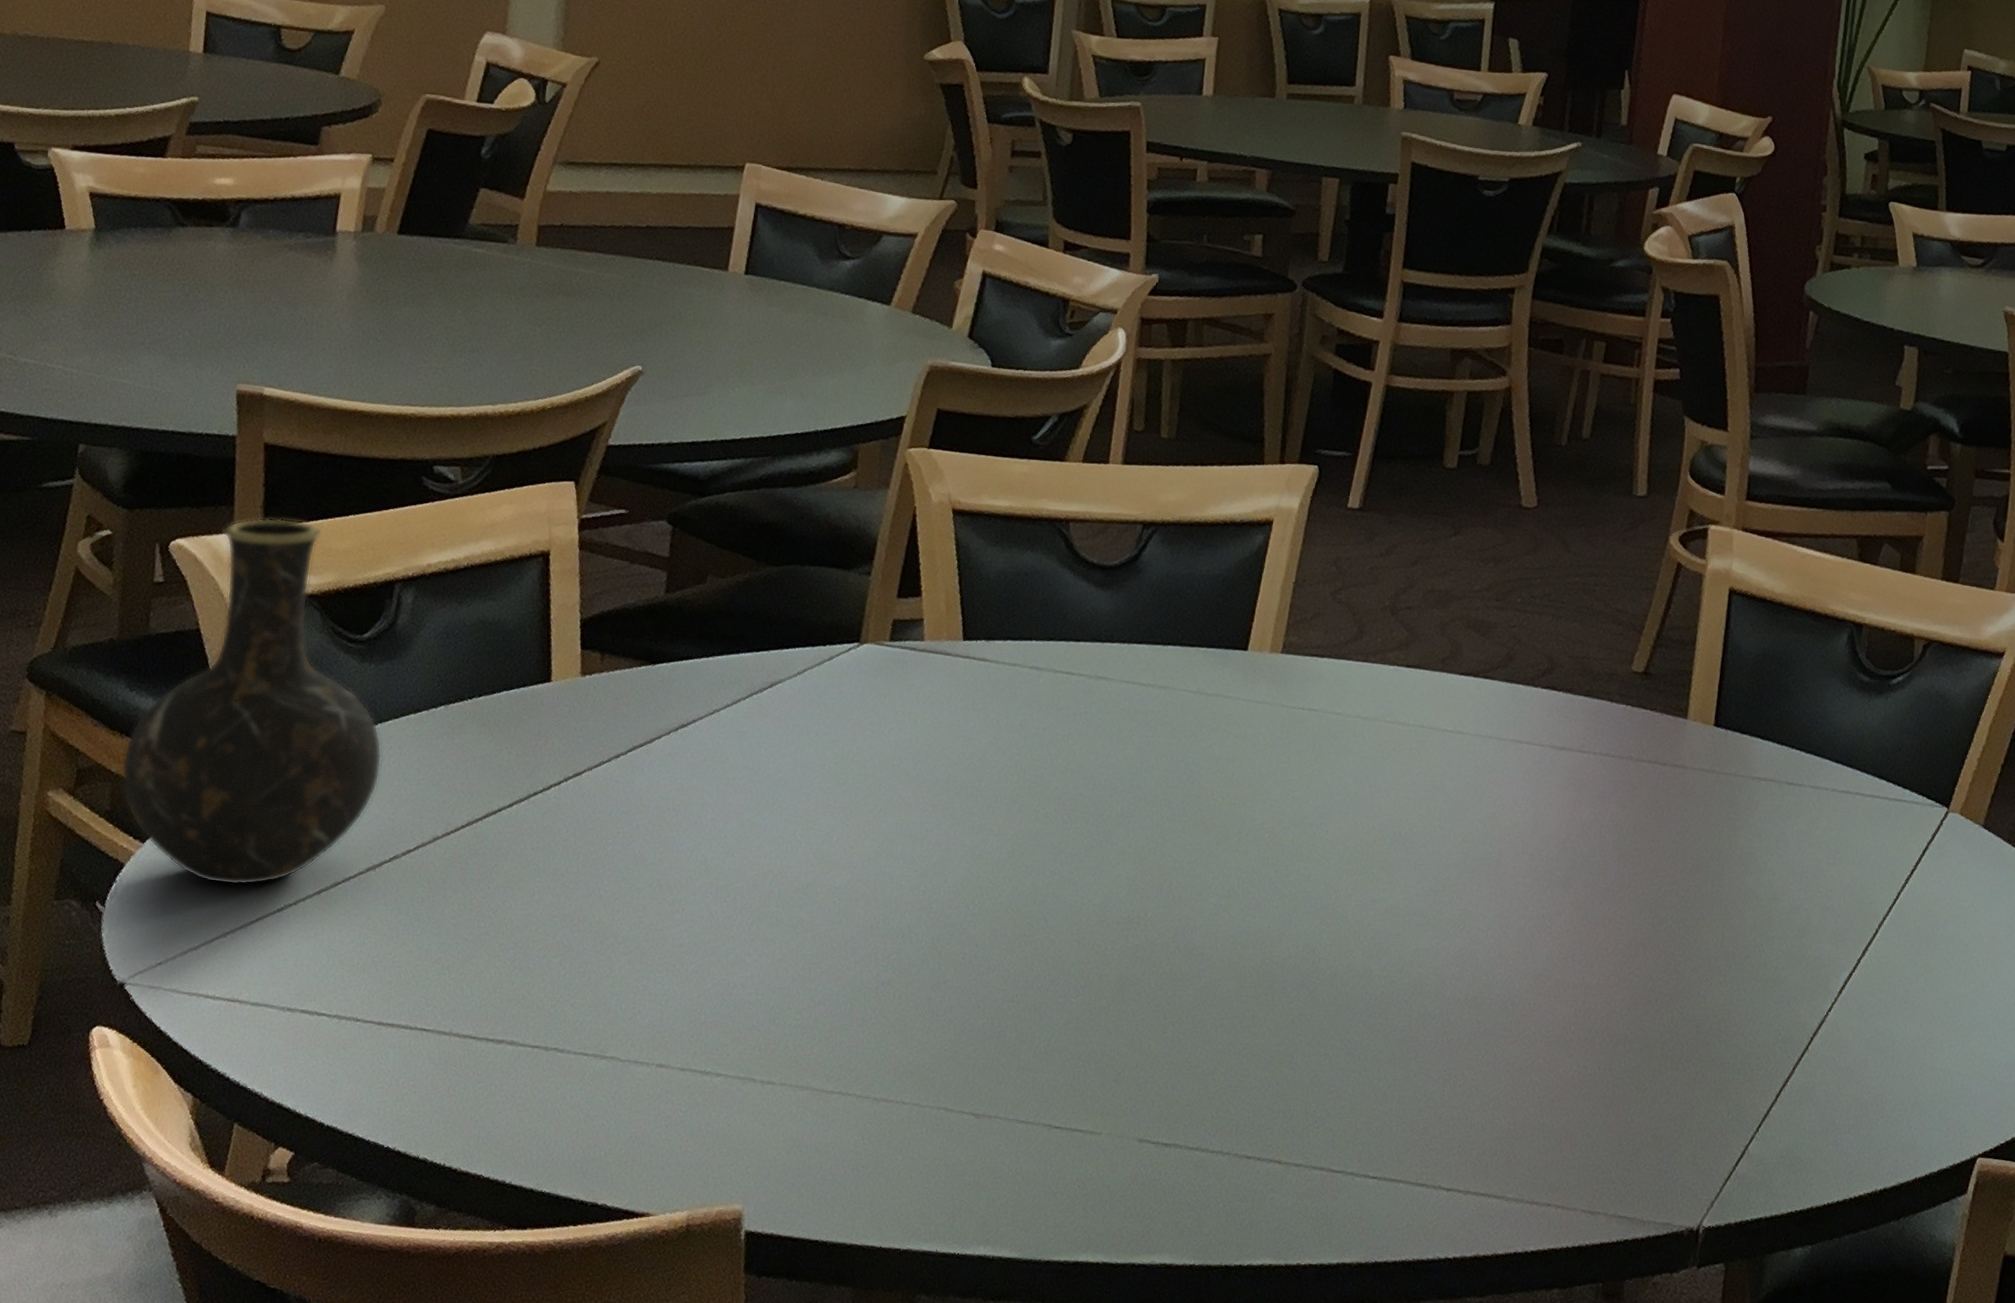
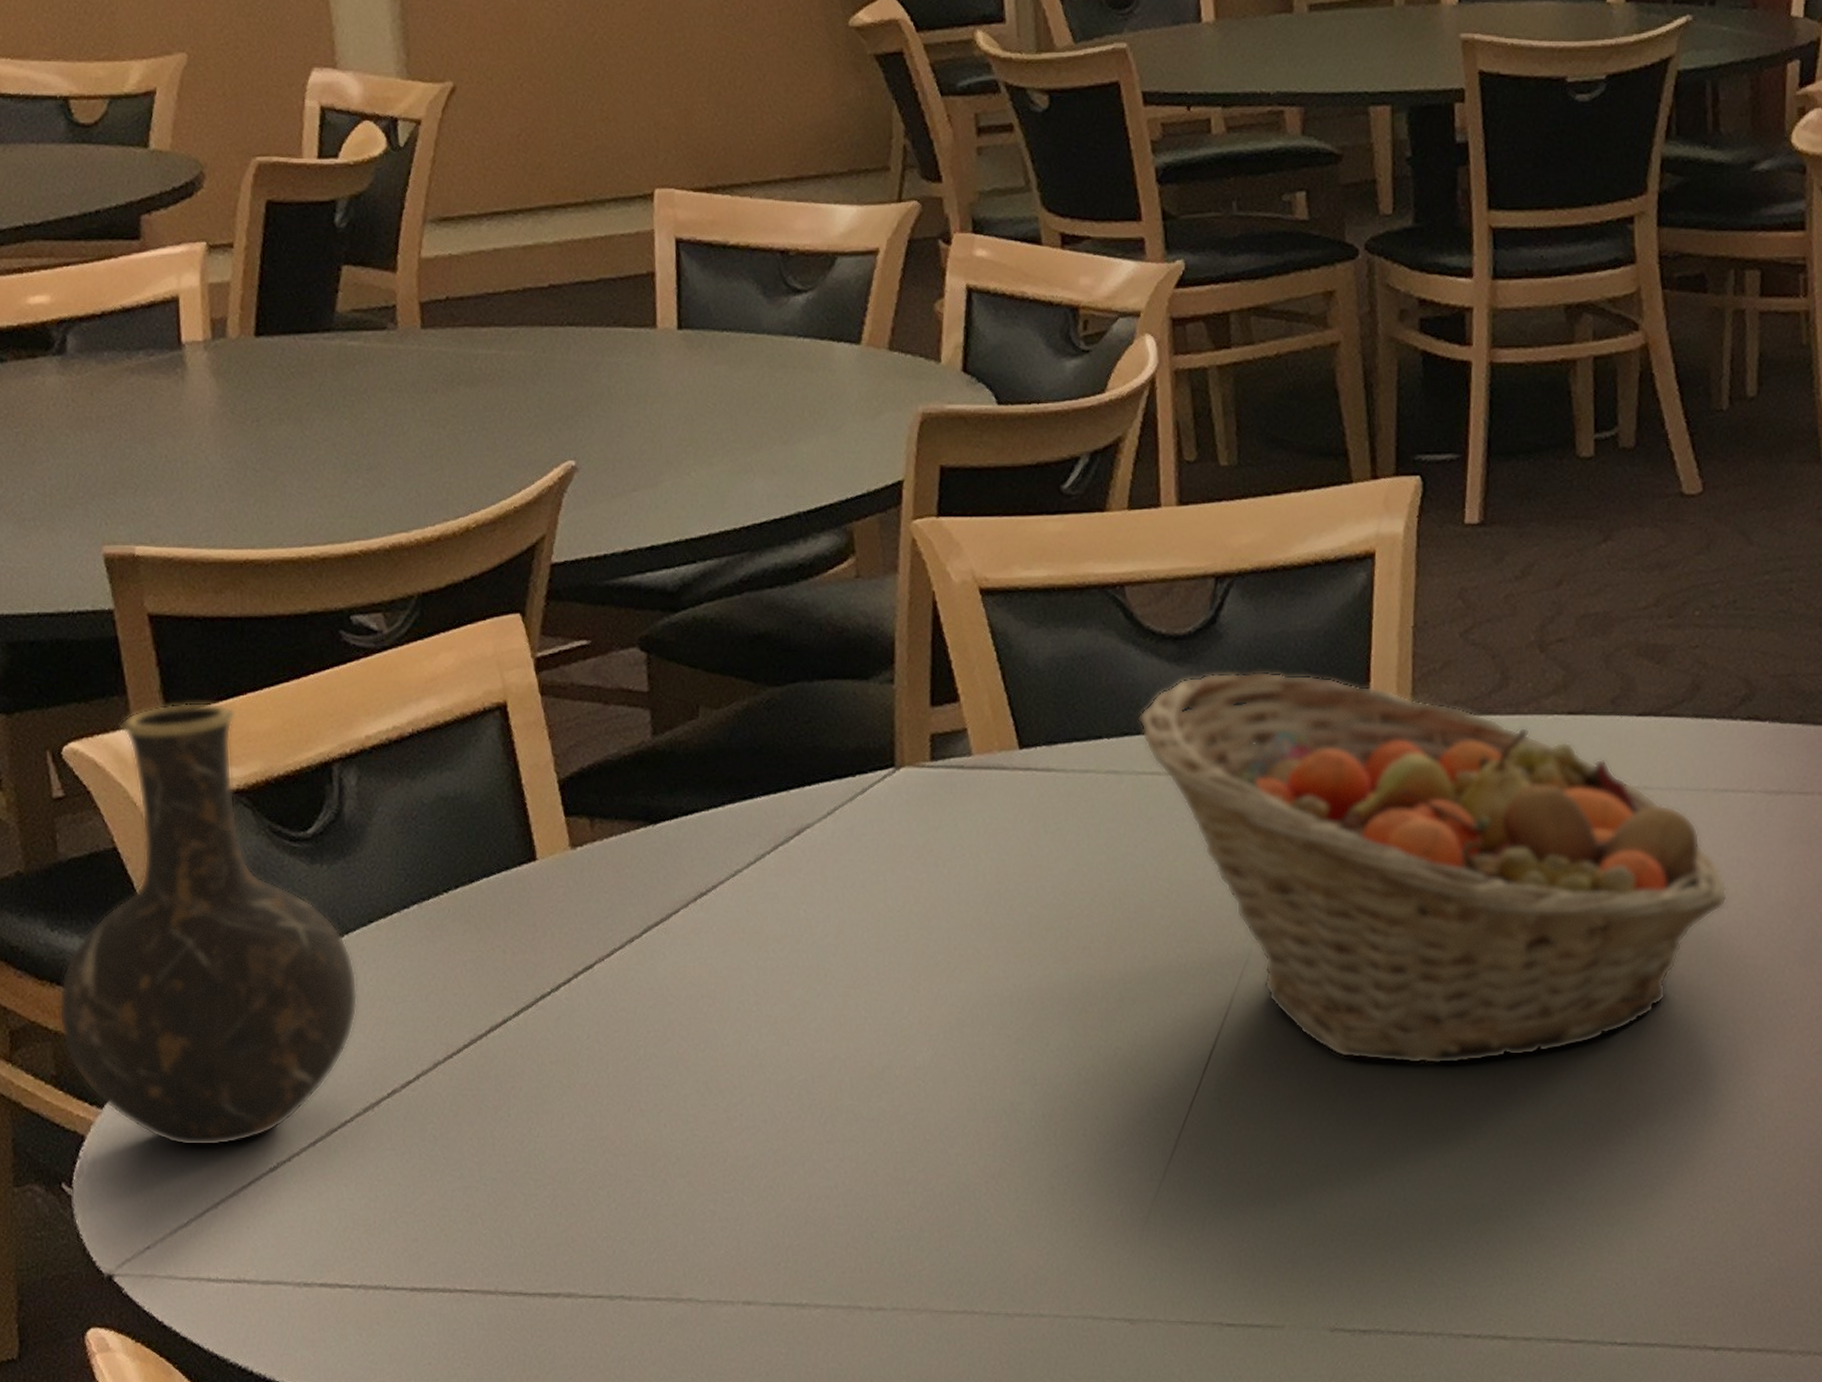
fruit basket: none [1062,599,1511,935] -> present [1137,671,1729,1066]

